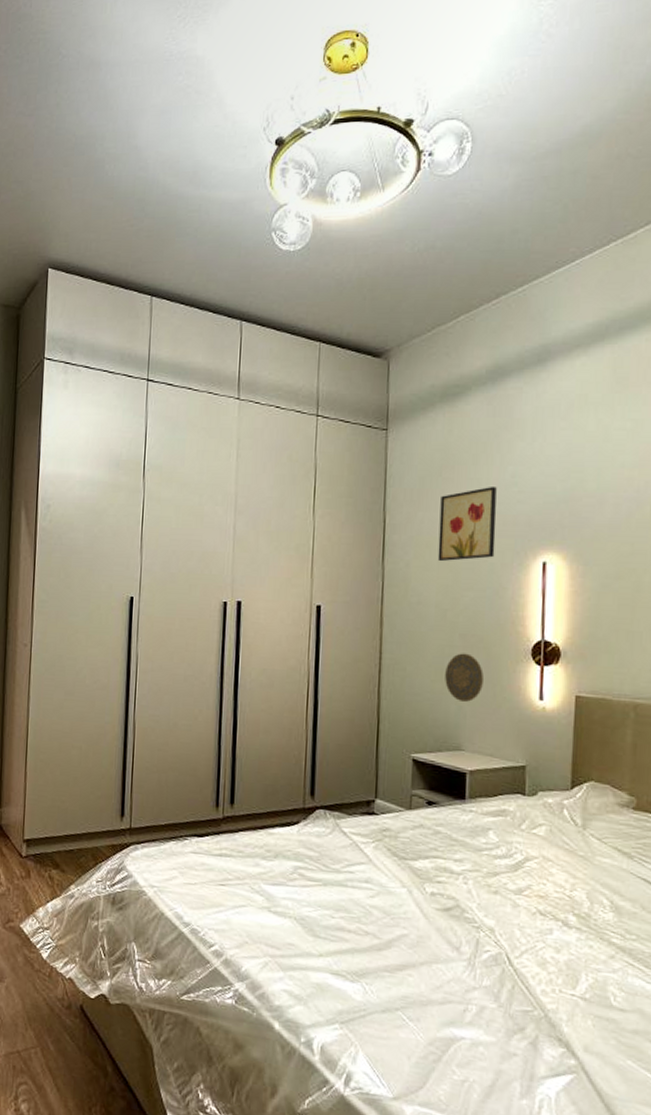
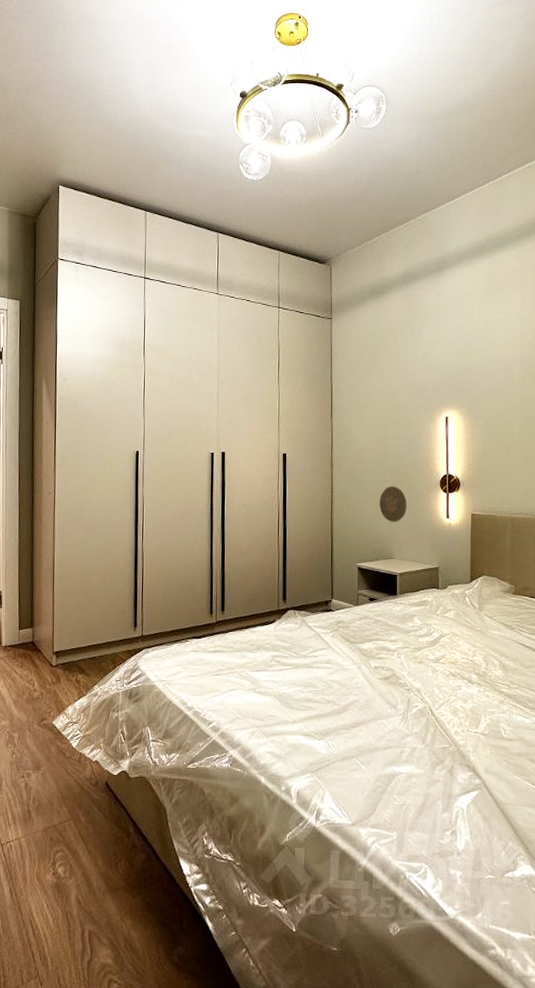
wall art: present [437,485,497,562] -> none [371,361,412,418]

